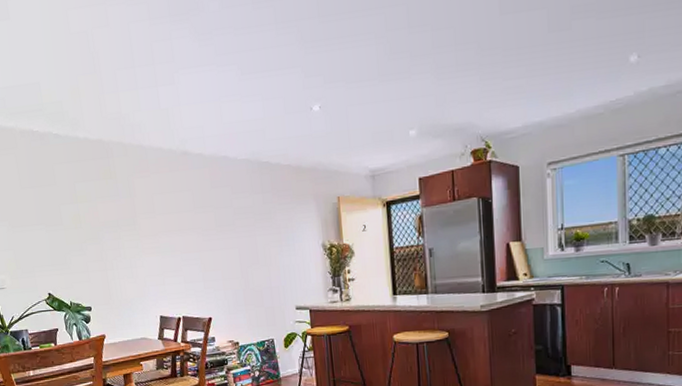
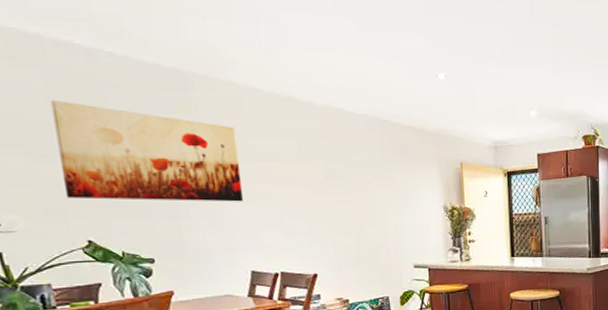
wall art: none [21,179,152,259] -> present [50,99,244,202]

